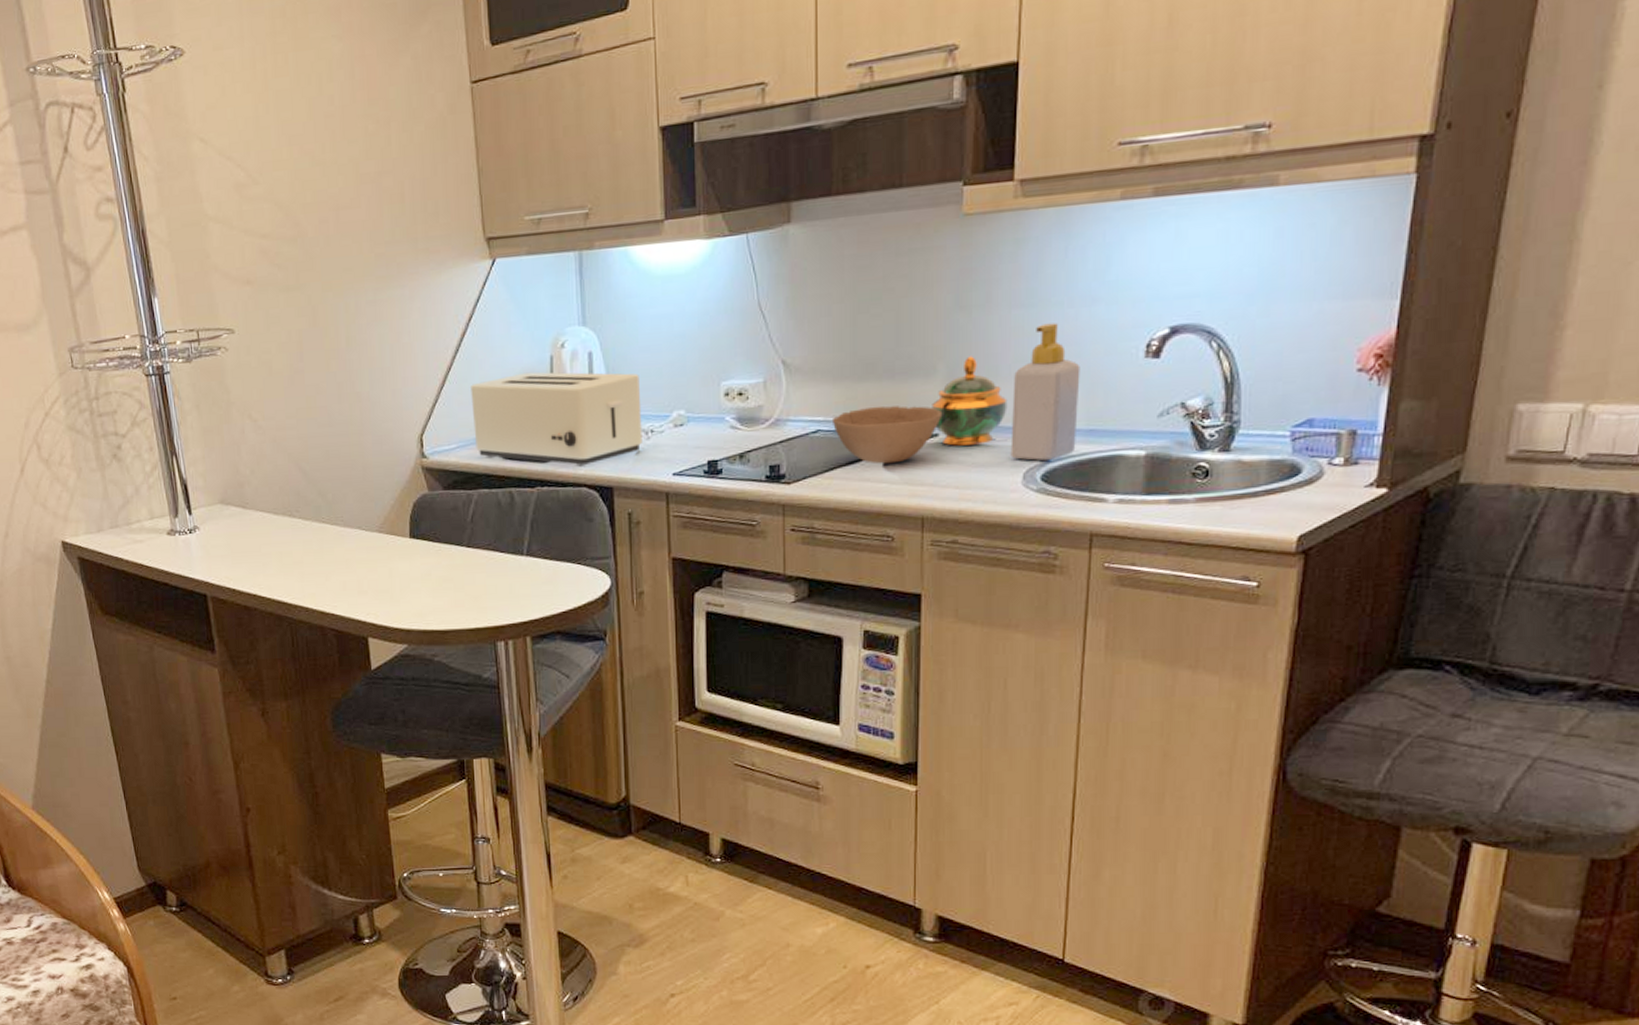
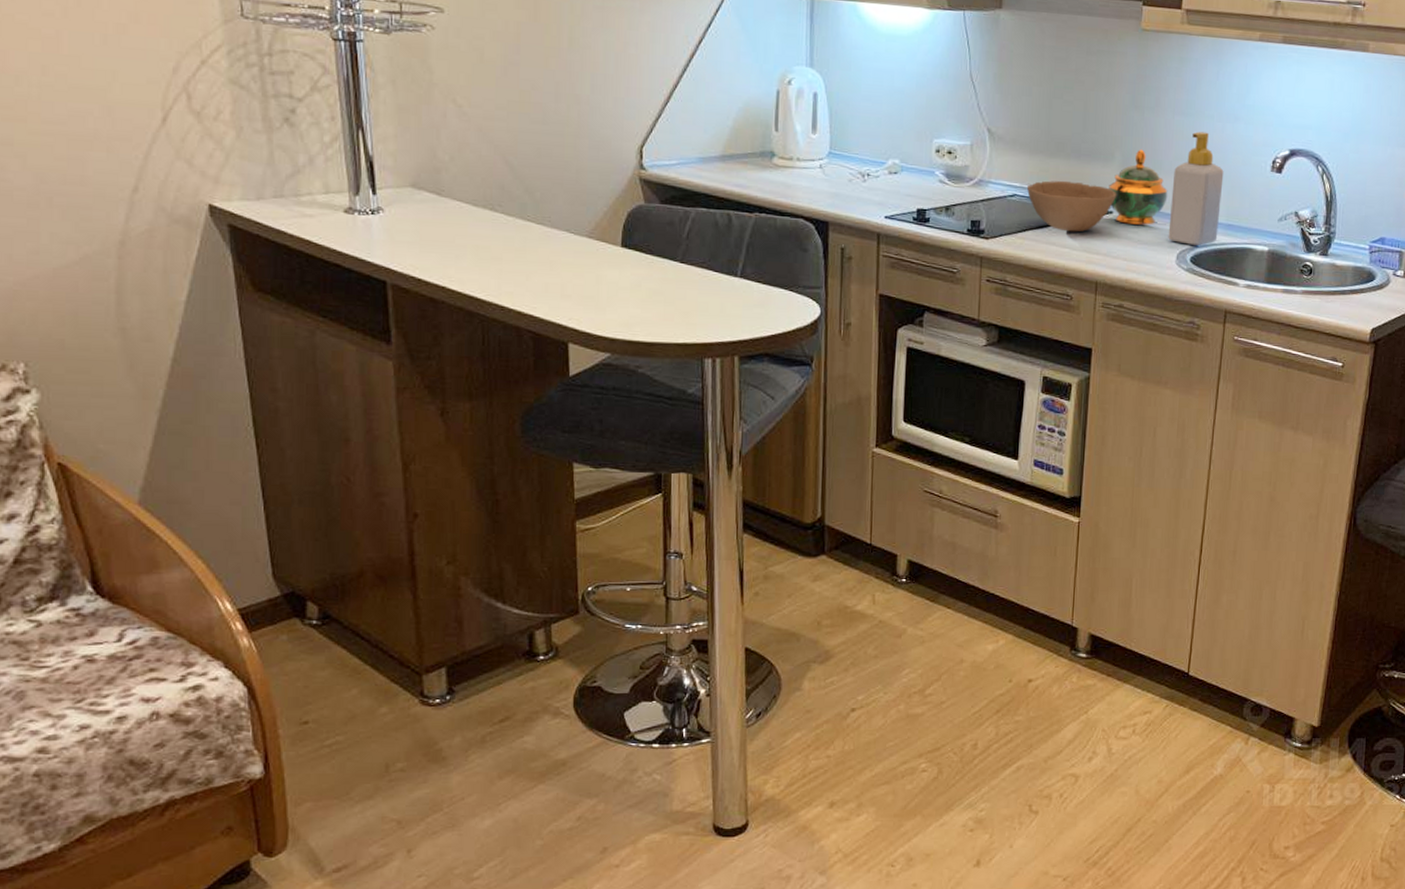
toaster: present [471,372,642,466] -> none [695,101,860,198]

